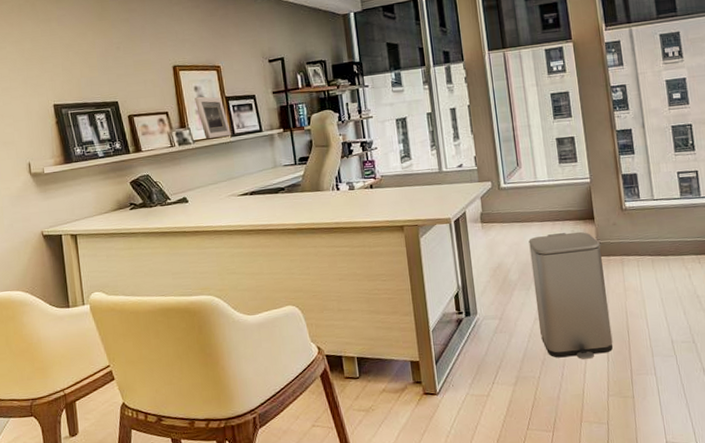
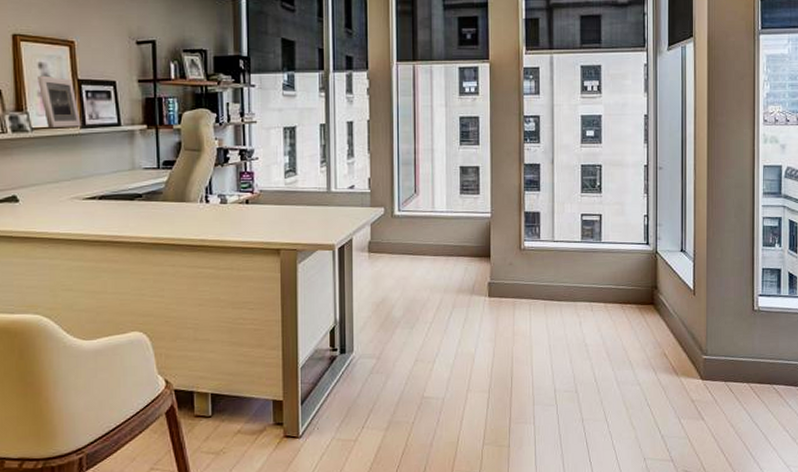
pedal bin: present [528,231,613,360] -> none [418,269,495,406]

